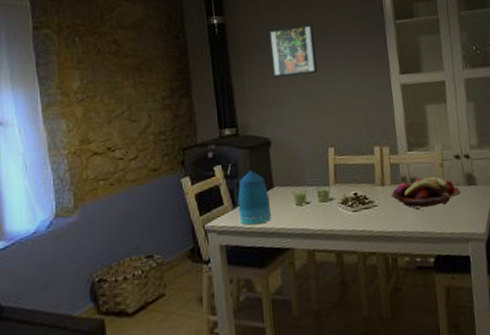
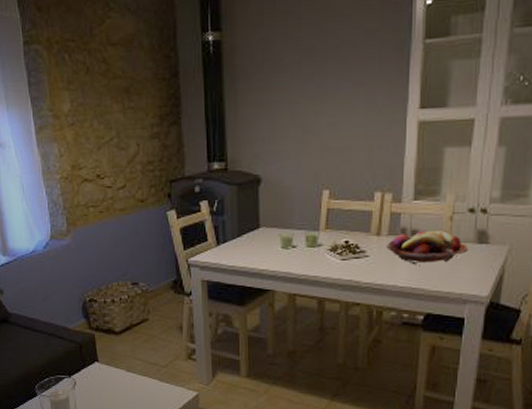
vase: present [237,170,272,225] -> none [222,208,256,264]
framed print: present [268,23,317,78] -> none [269,42,322,108]

